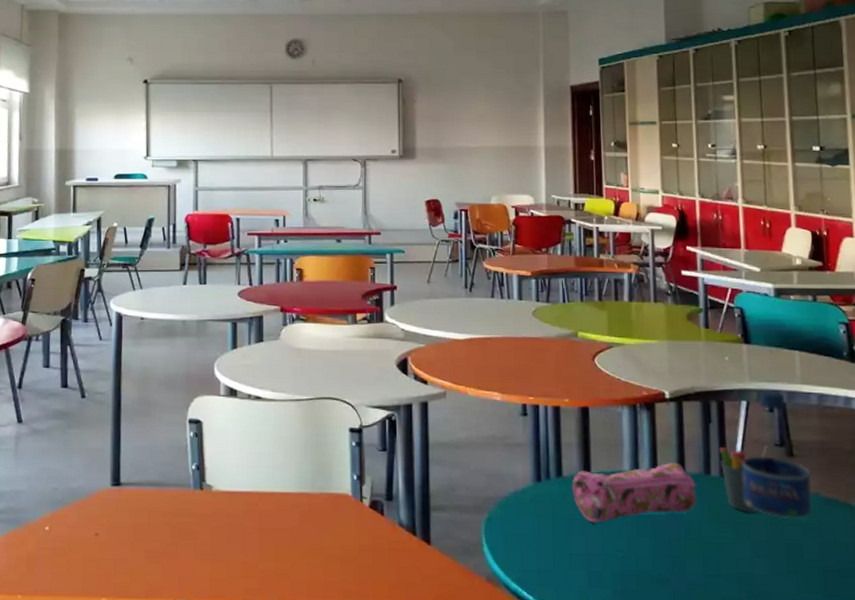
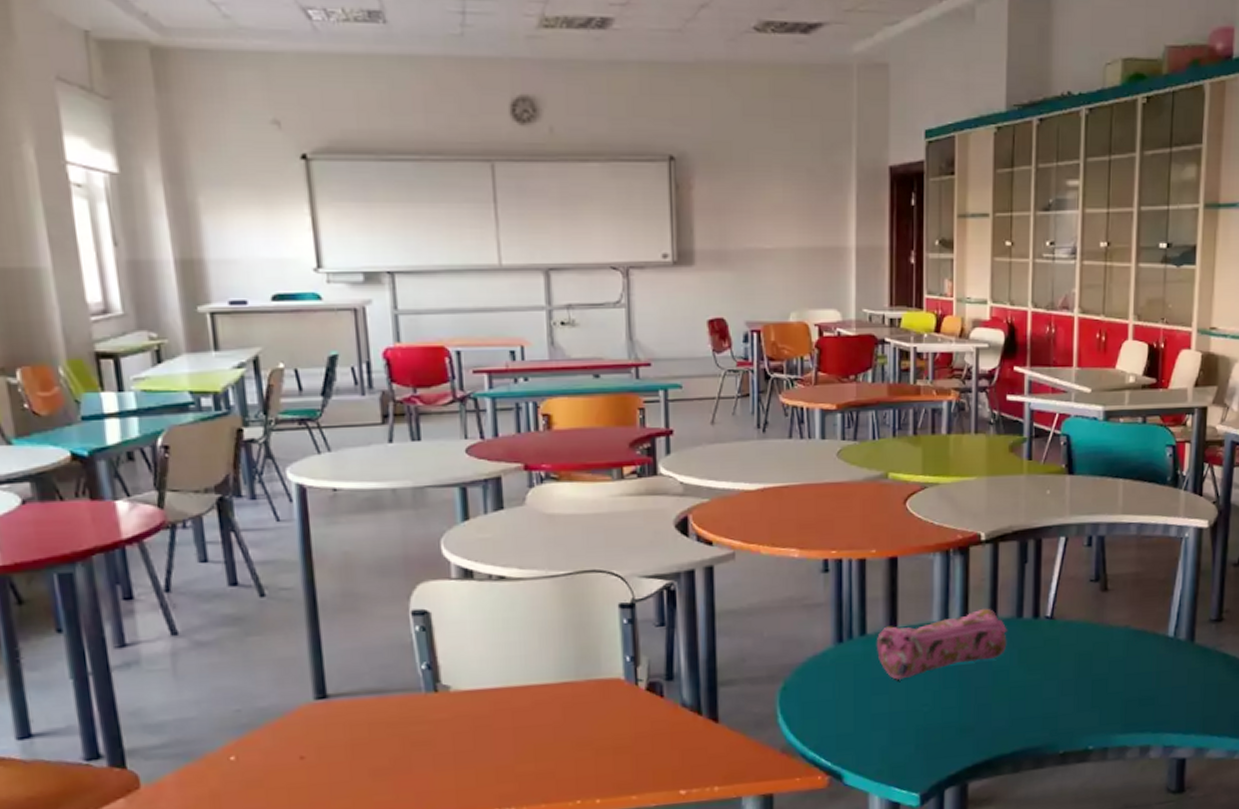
pen holder: present [719,445,768,512] -> none [1033,582,1083,652]
water bottle: present [741,389,812,518] -> none [1054,522,1123,655]

